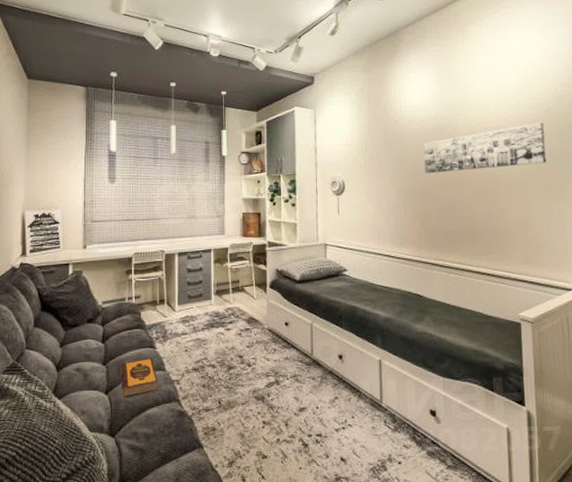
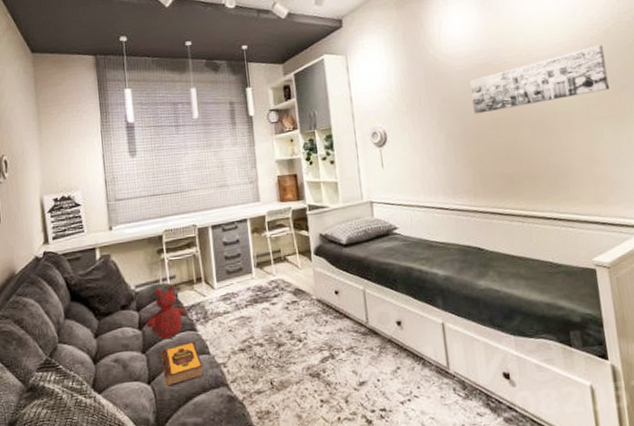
teddy bear: none [110,303,149,354] -> present [146,284,188,340]

